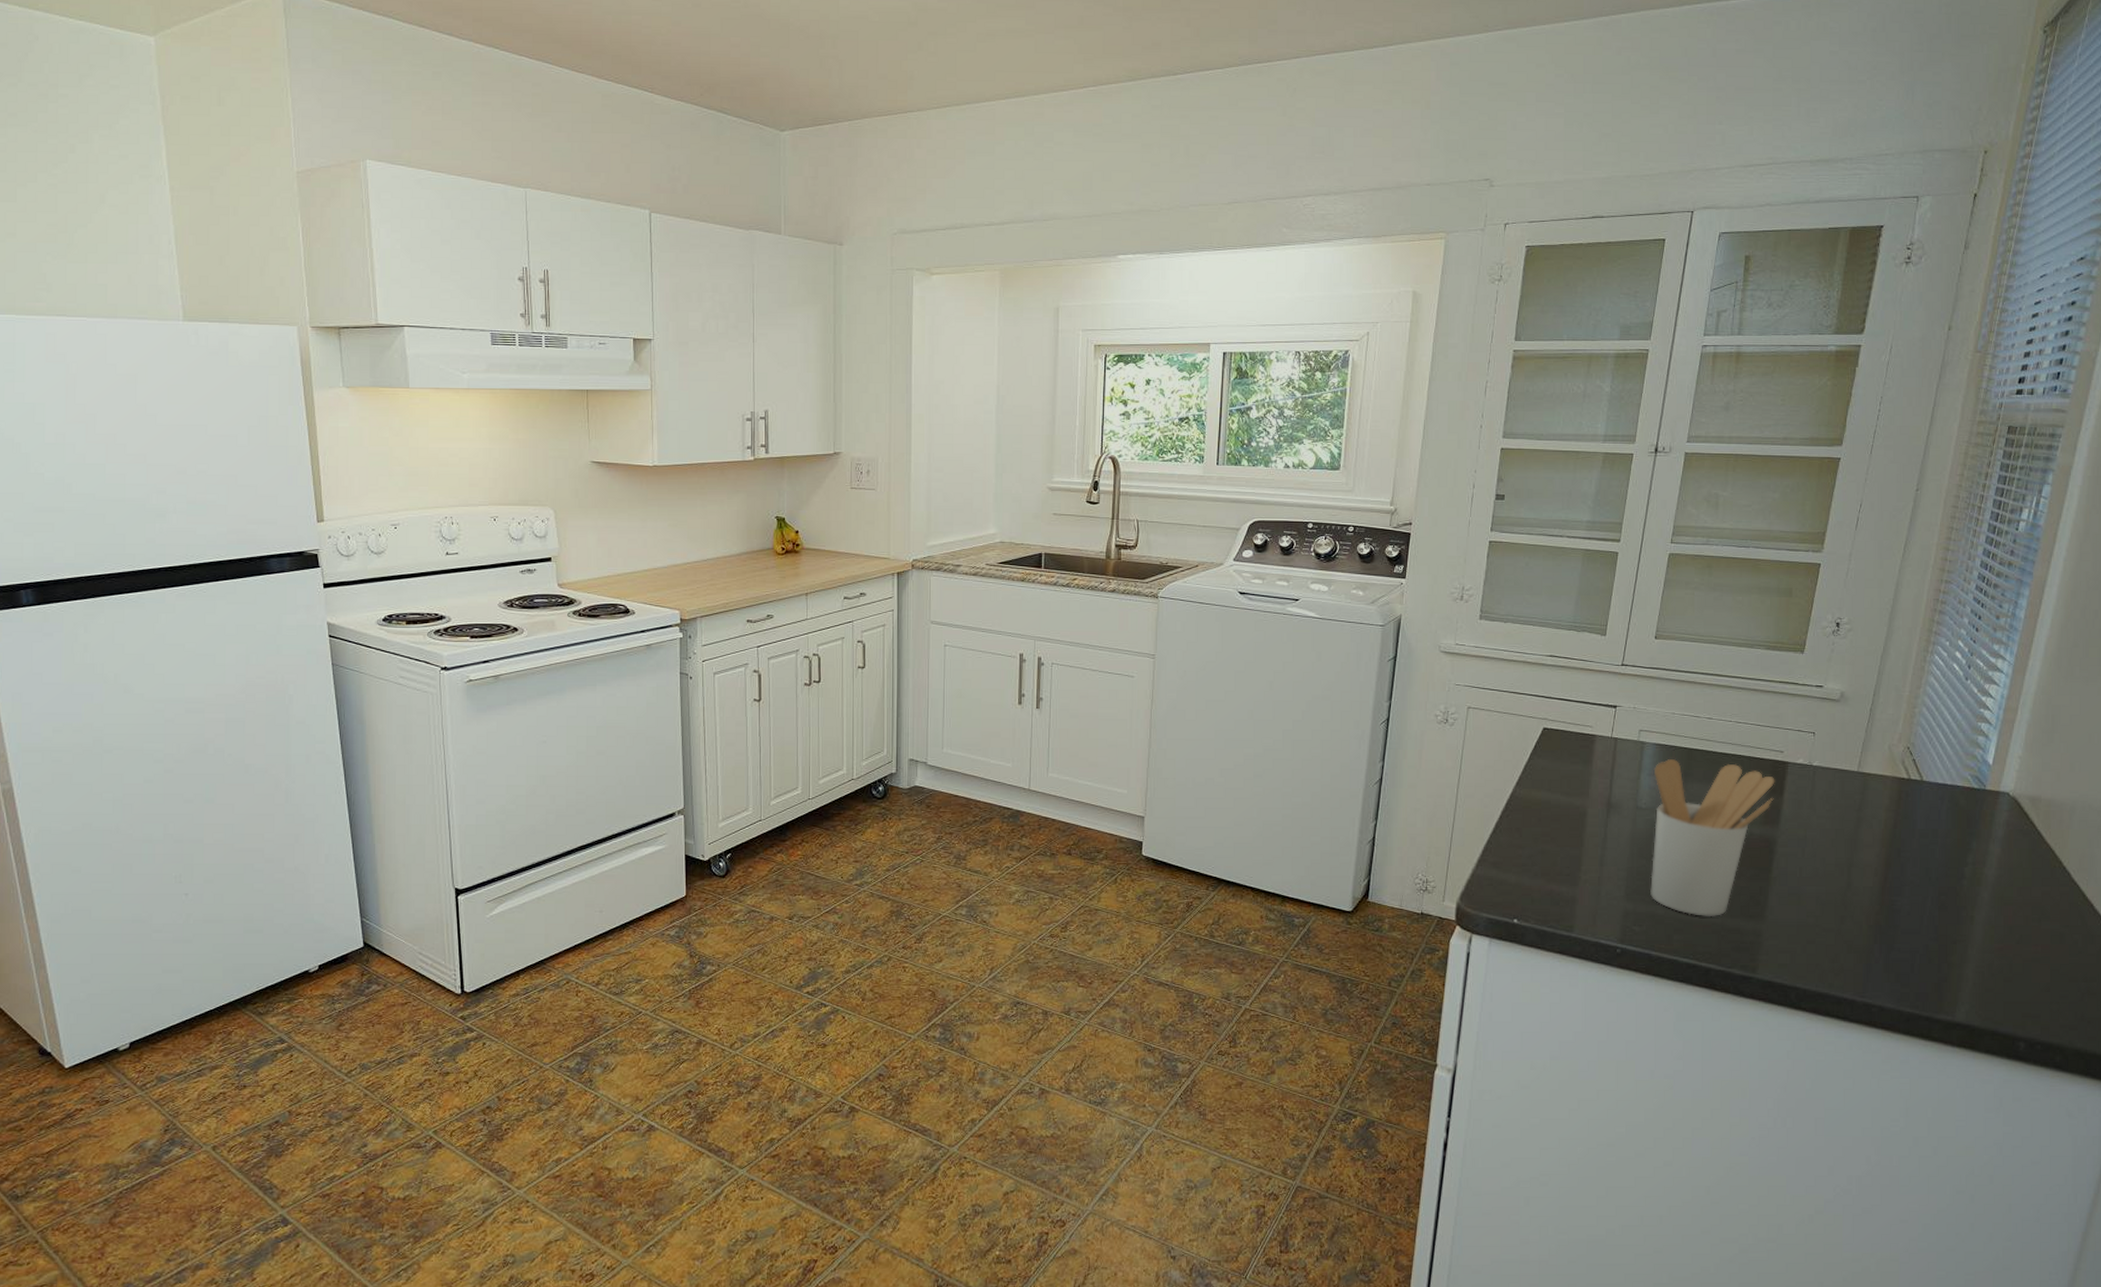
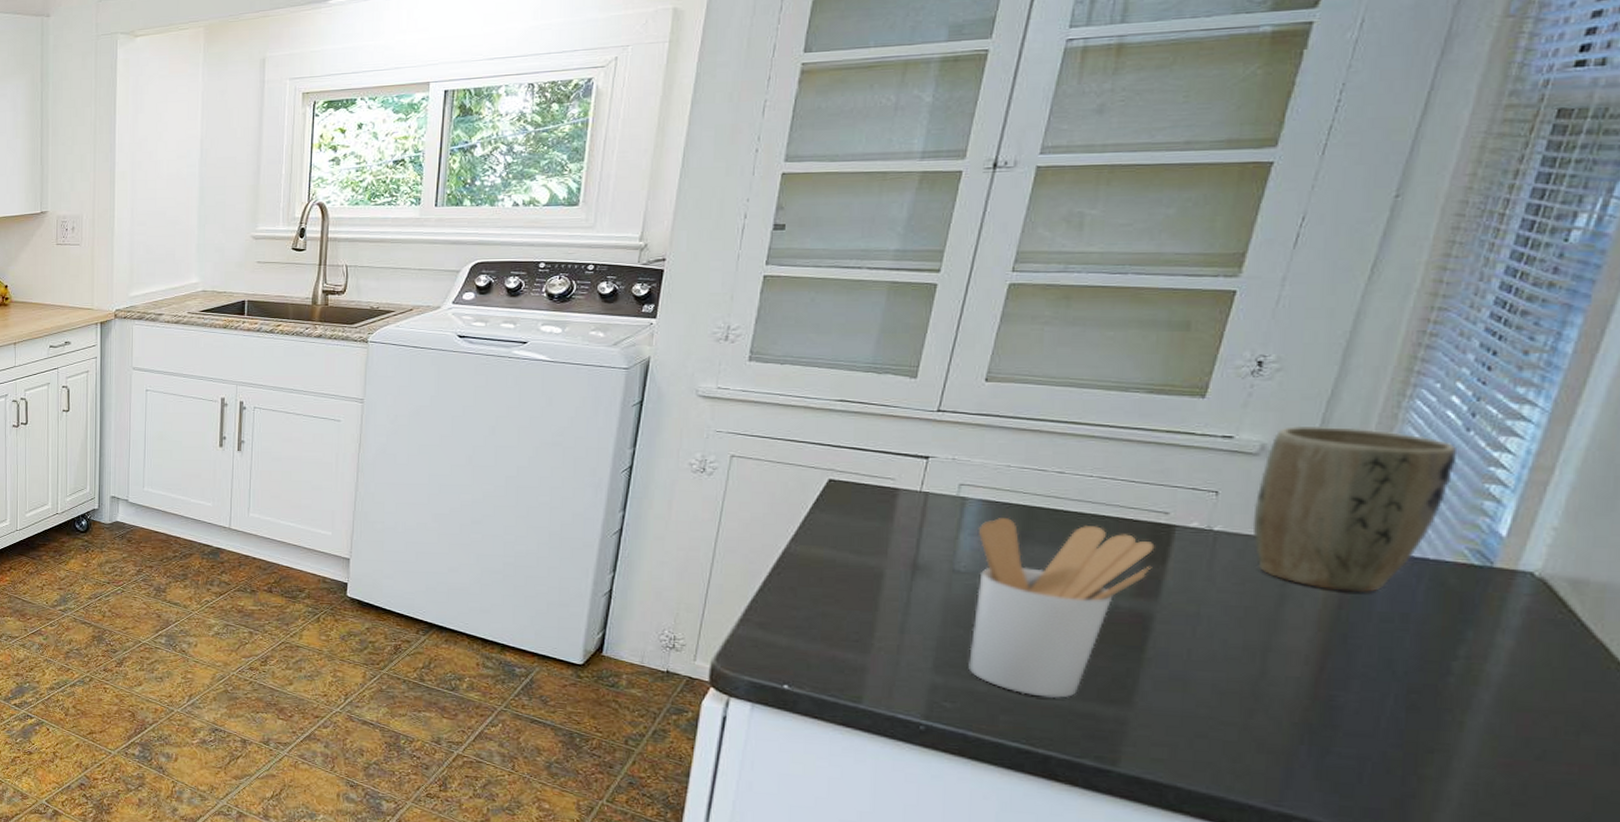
plant pot: none [1838,676,1961,813] -> present [1252,425,1458,592]

